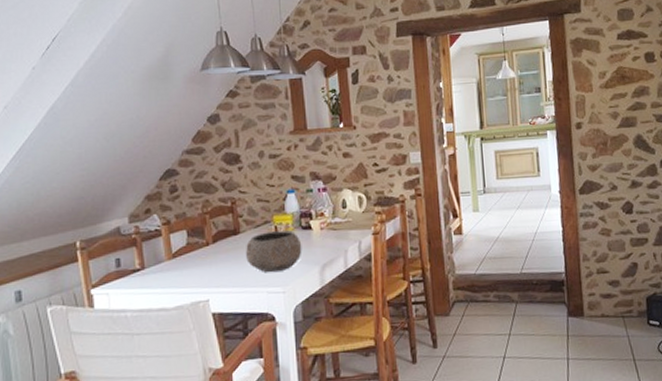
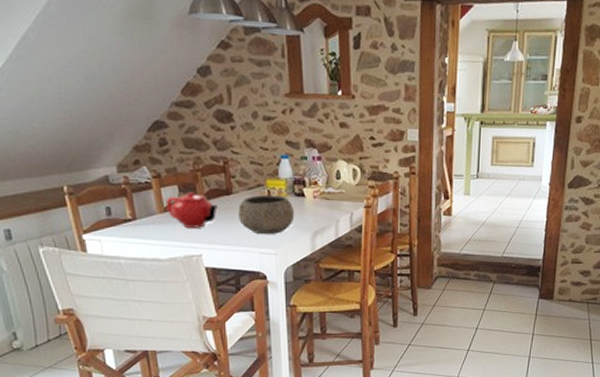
teapot: none [175,235,225,273] -> present [167,192,218,228]

